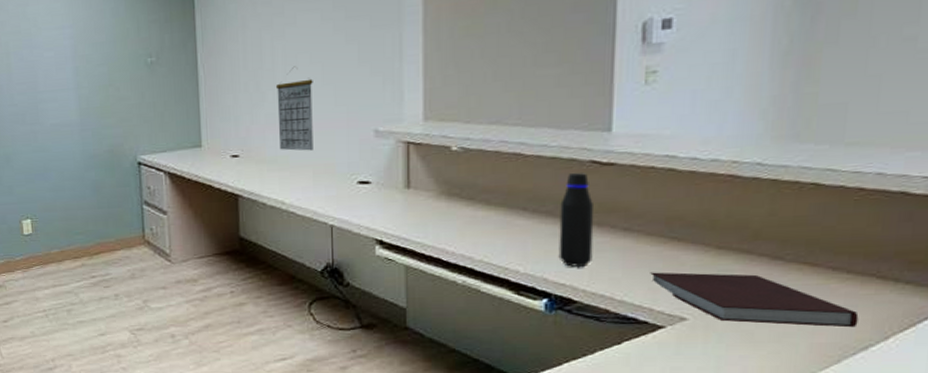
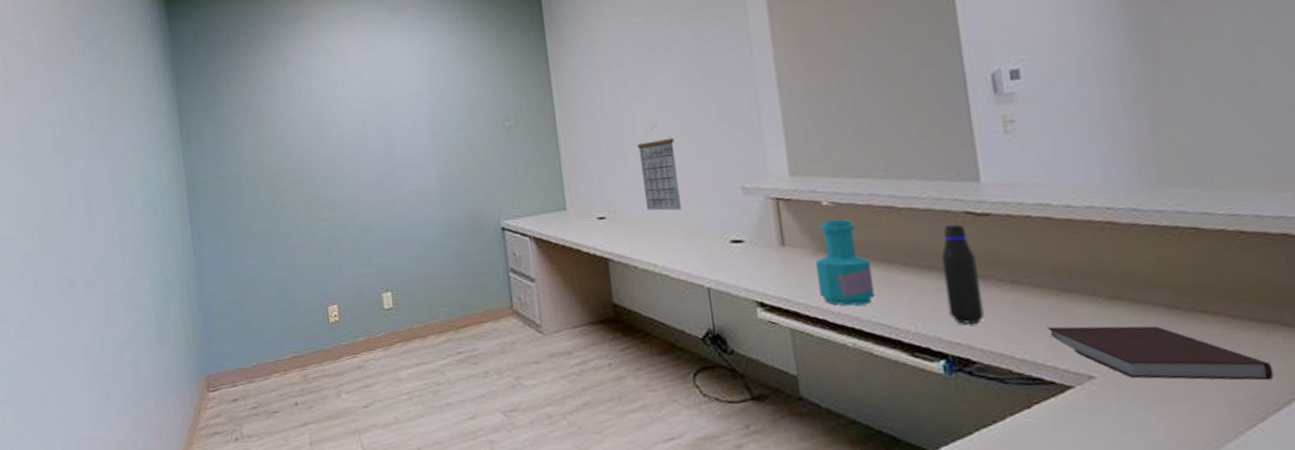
bottle: none [437,164,491,247] -> present [815,219,875,306]

